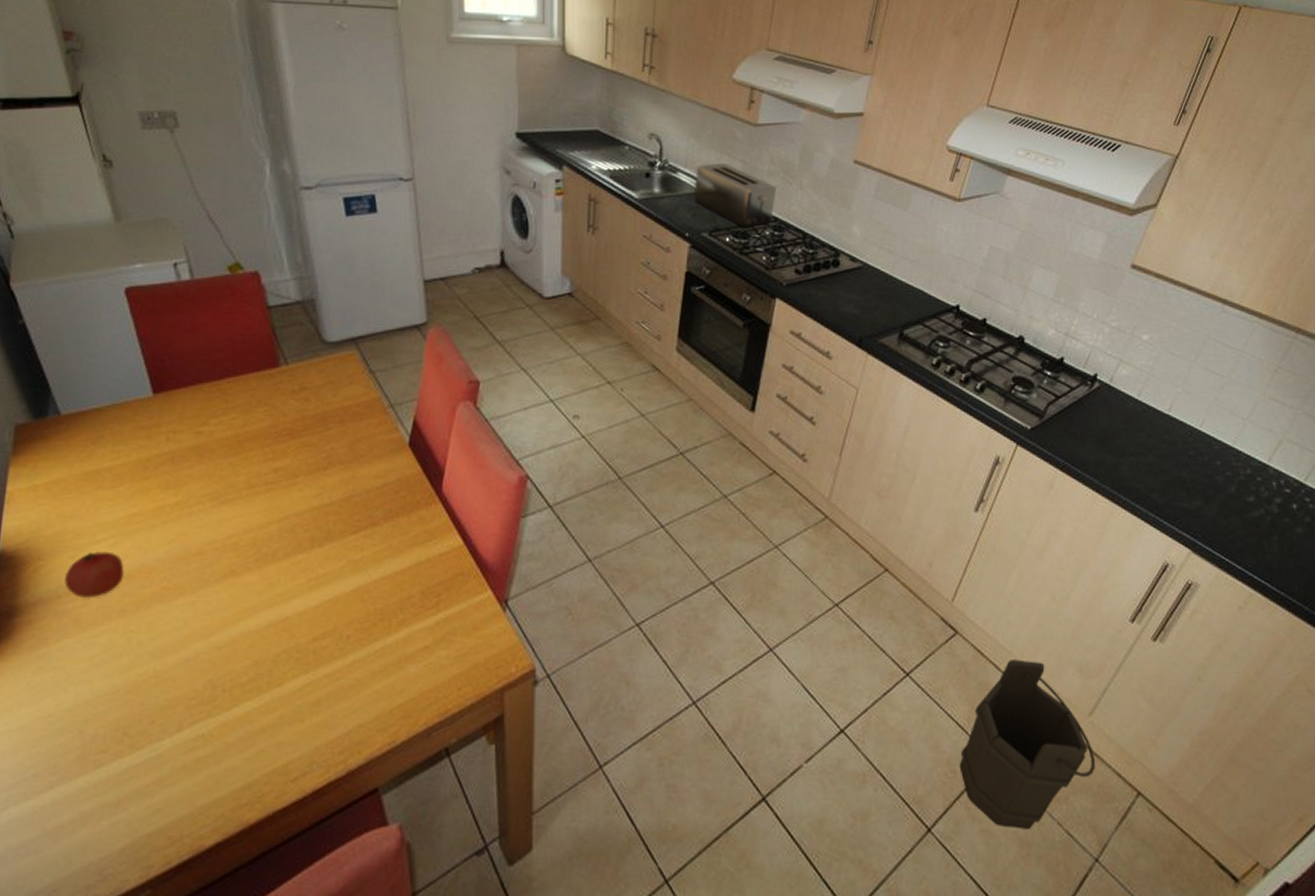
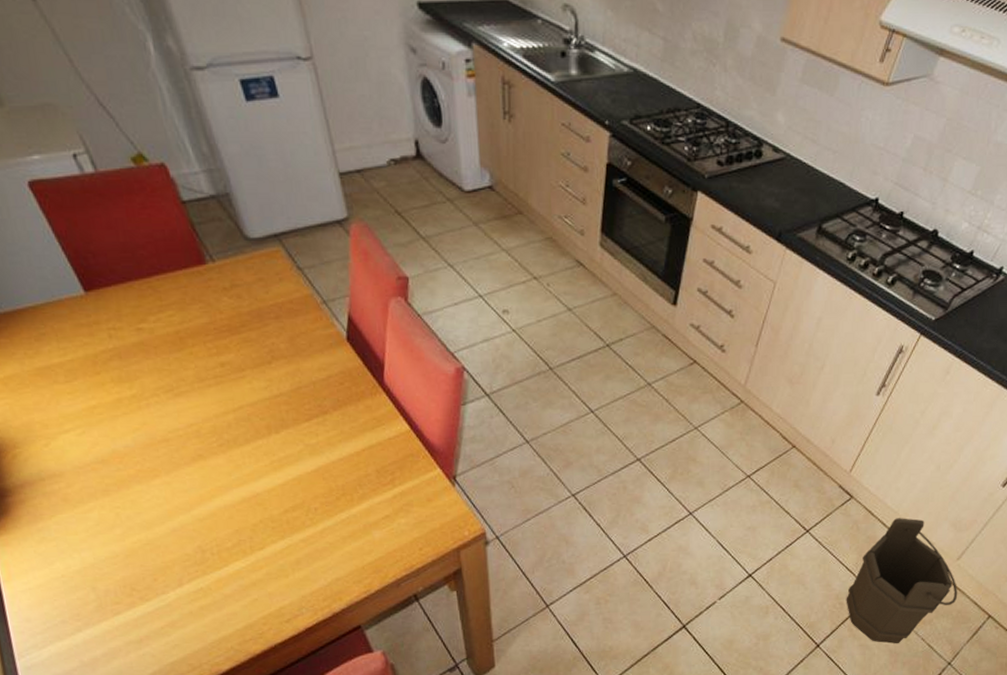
fruit: present [64,551,124,599] -> none [43,440,99,481]
toaster: present [693,163,776,228] -> none [612,41,699,116]

